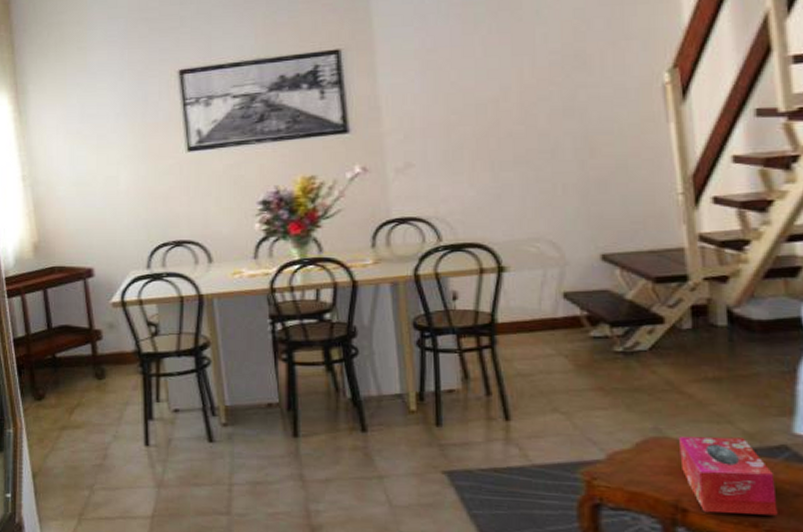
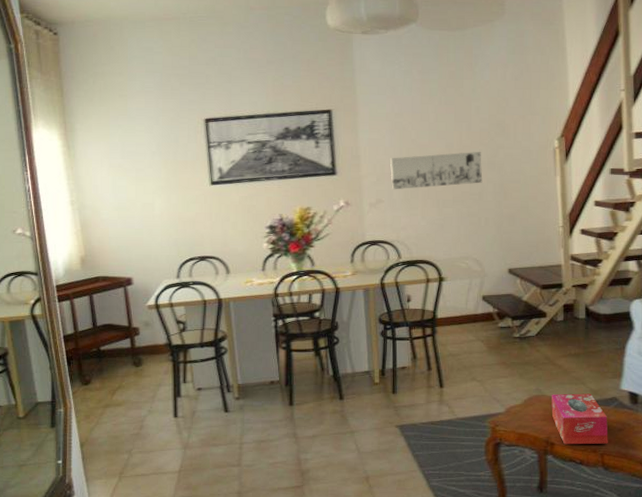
wall art: none [422,94,557,150] -> present [390,152,483,190]

